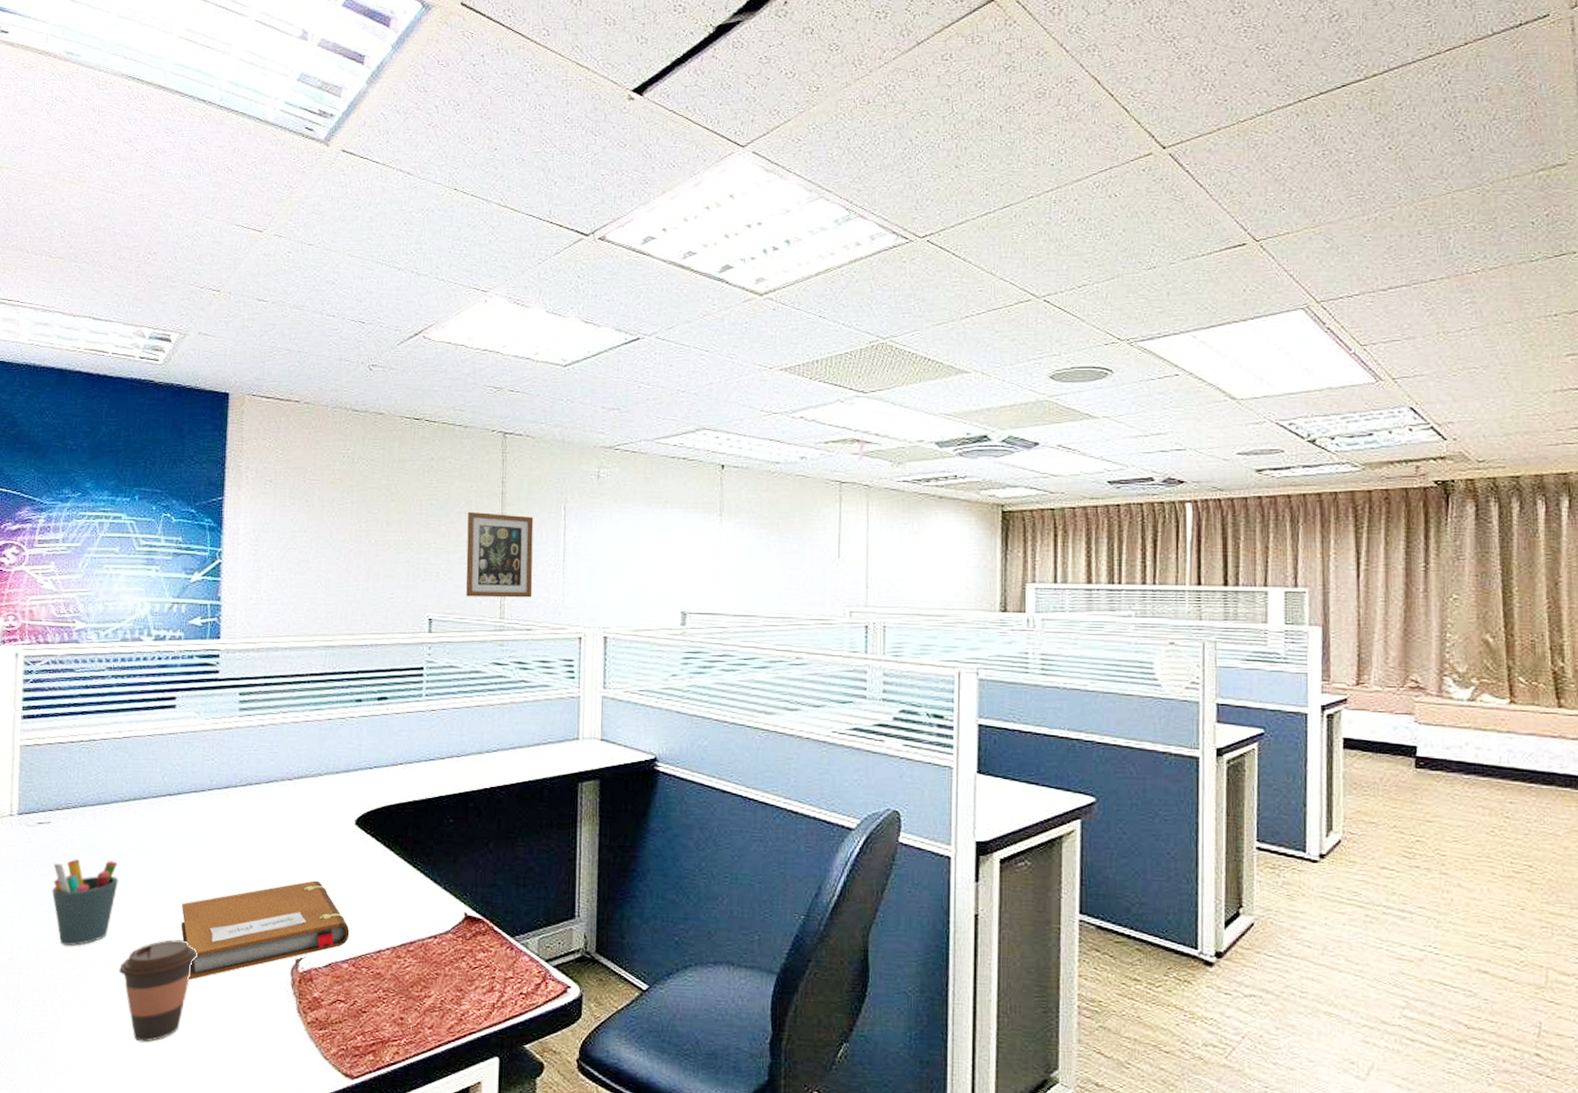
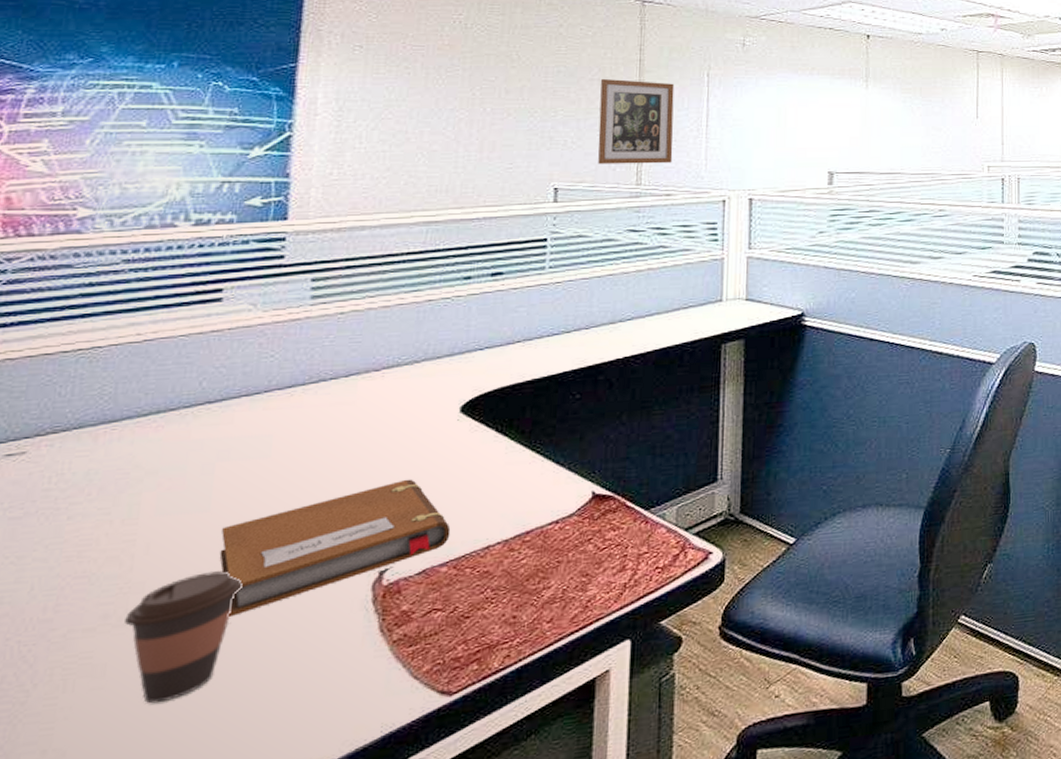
pen holder: present [52,859,119,946] -> none [23,489,129,602]

